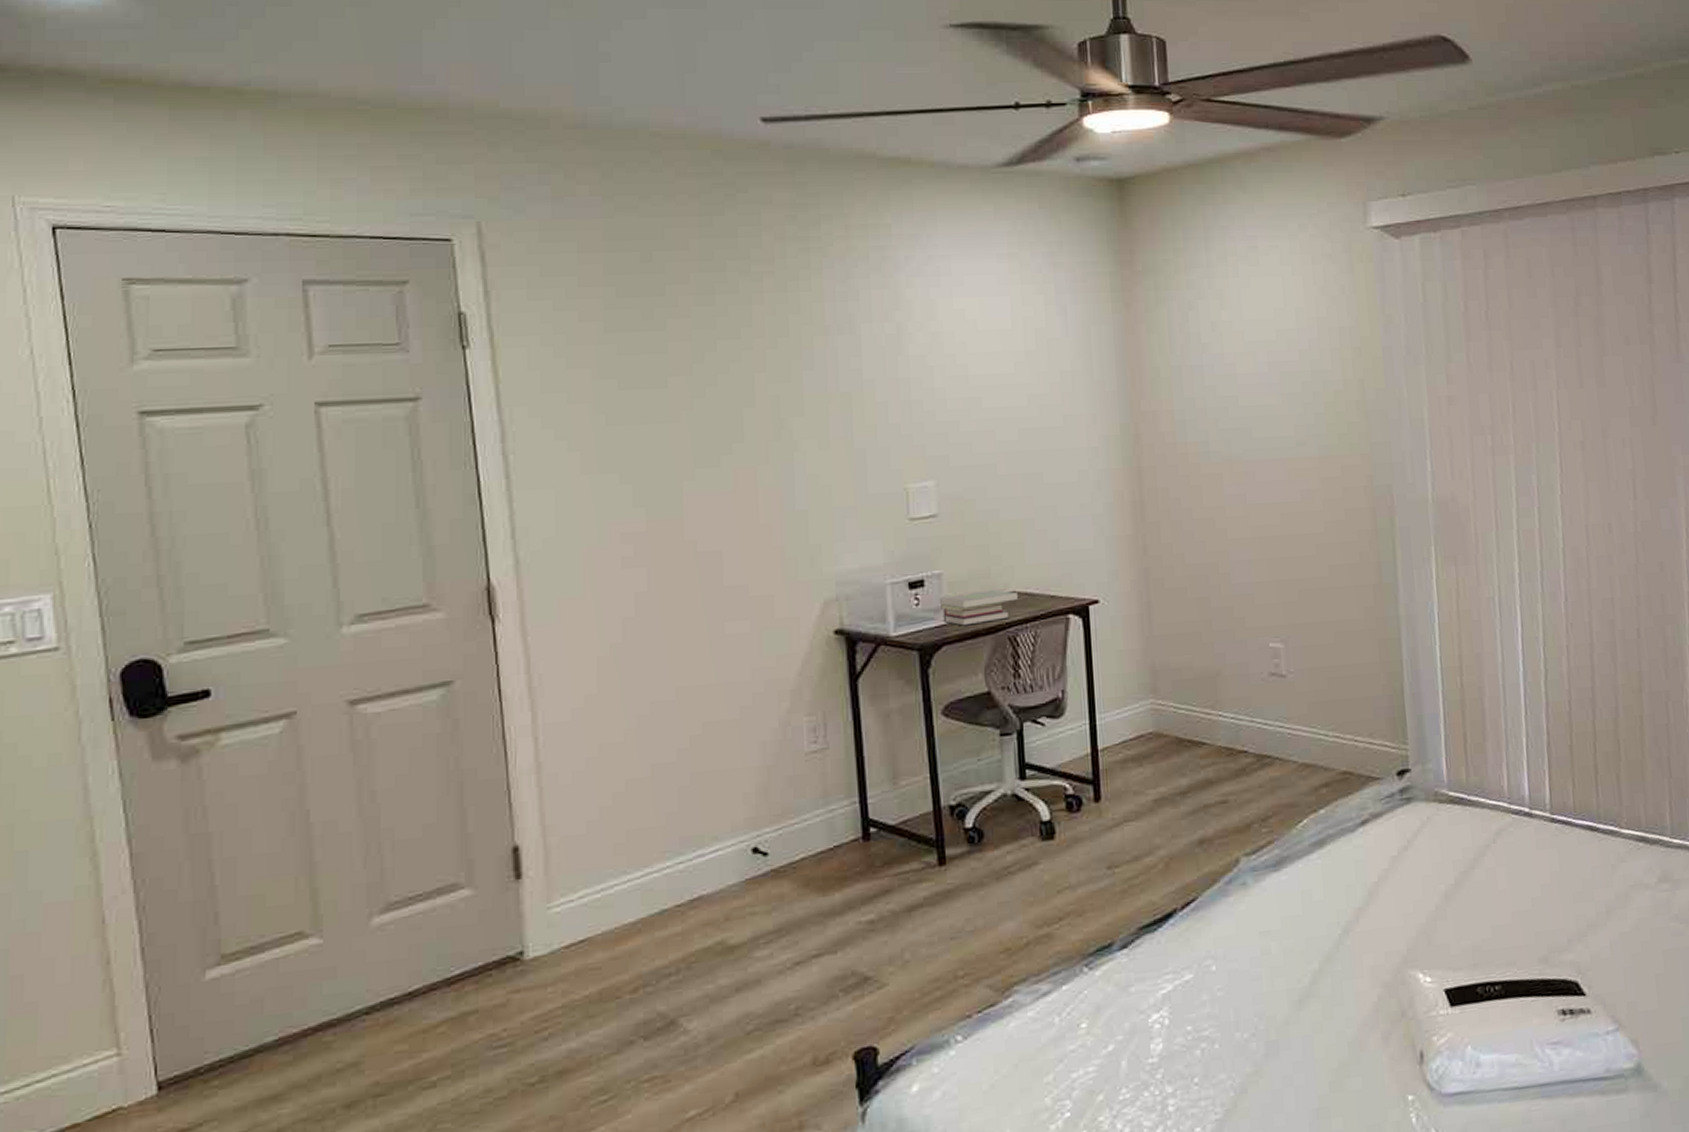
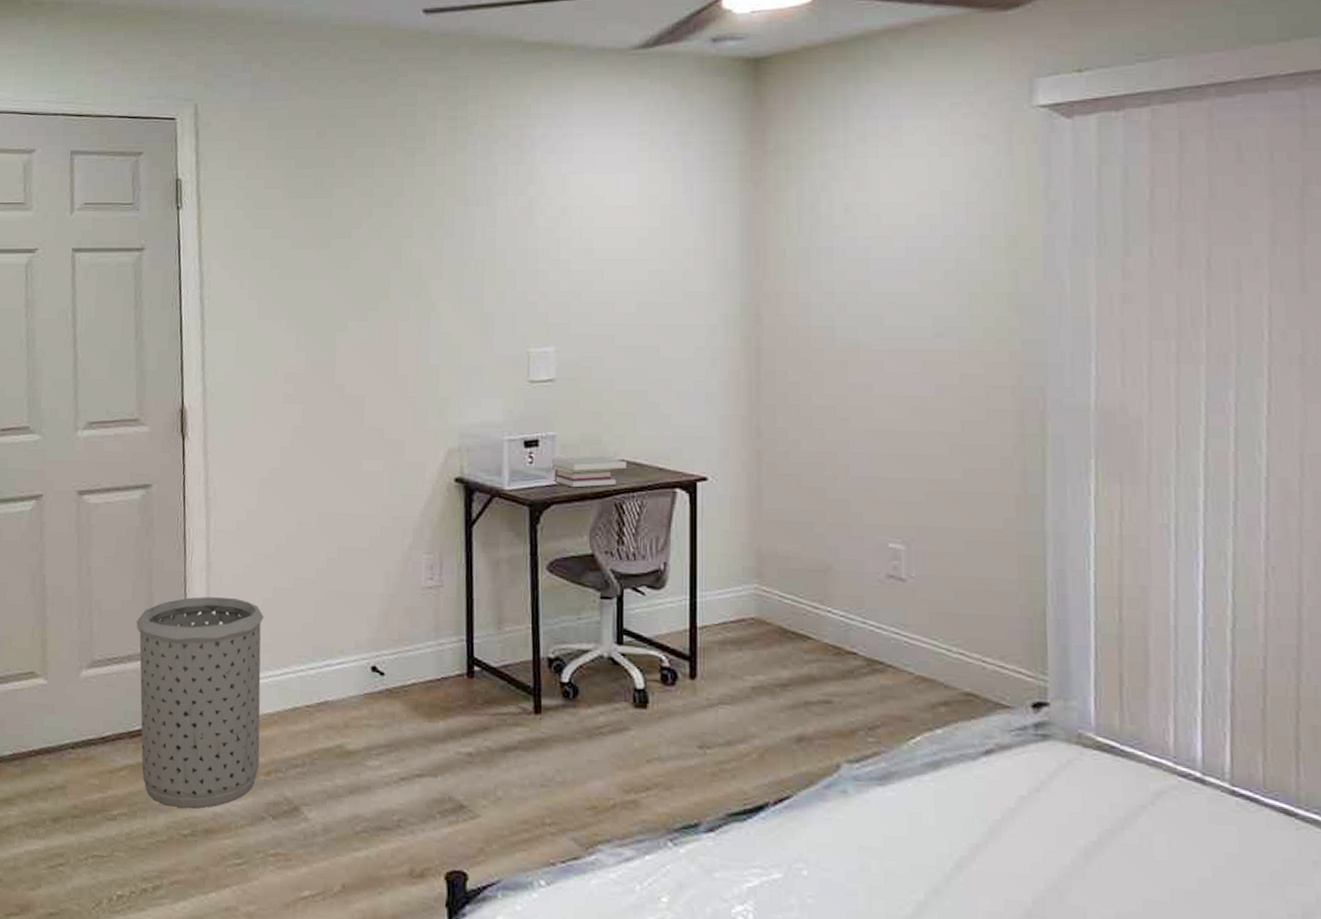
laundry basket: none [445,799,622,1055] -> present [136,597,264,809]

